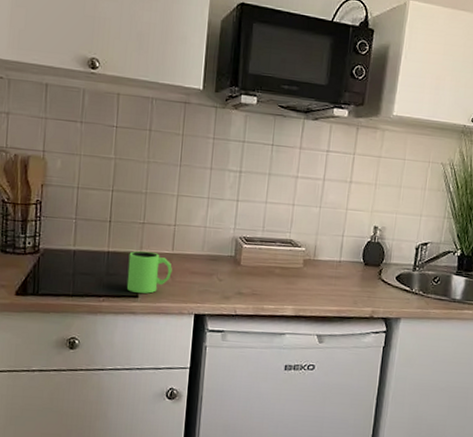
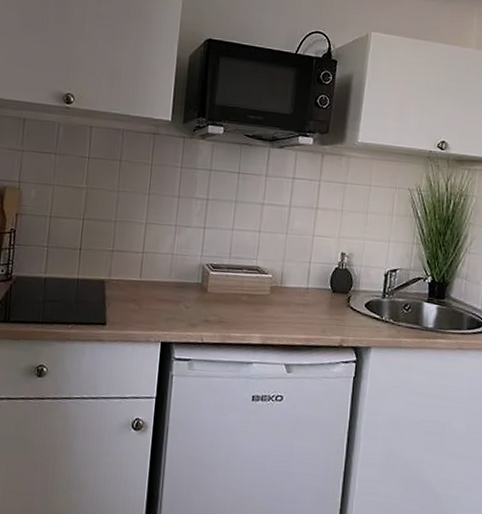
mug: present [126,250,172,294] -> none [94,278,140,321]

